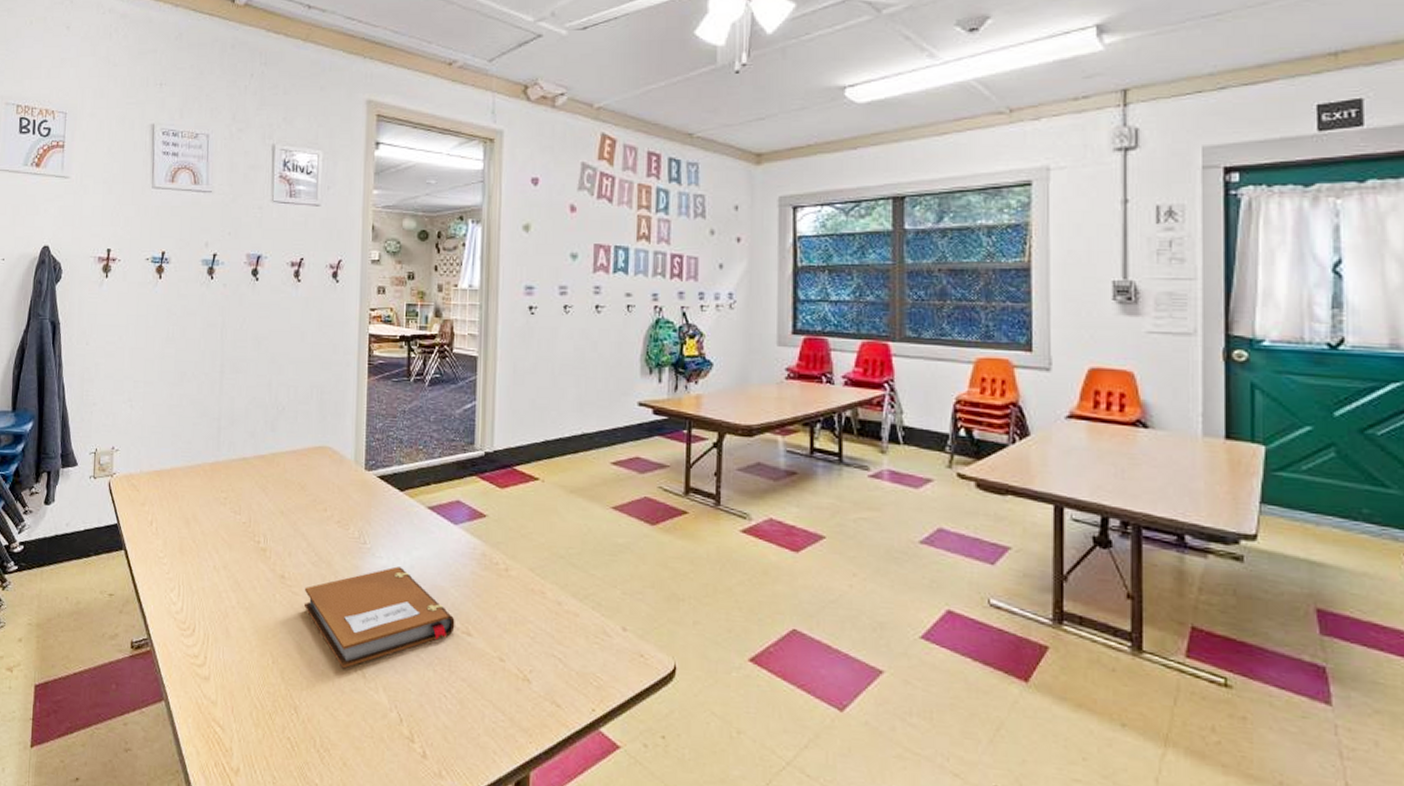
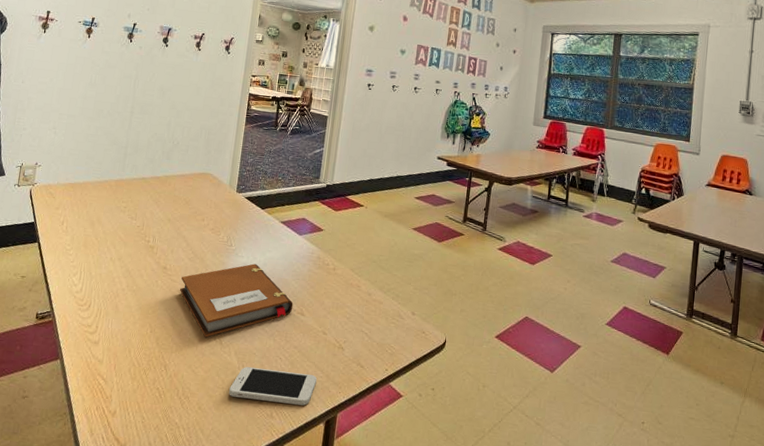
smartphone: none [381,707,497,761] -> present [229,366,317,406]

